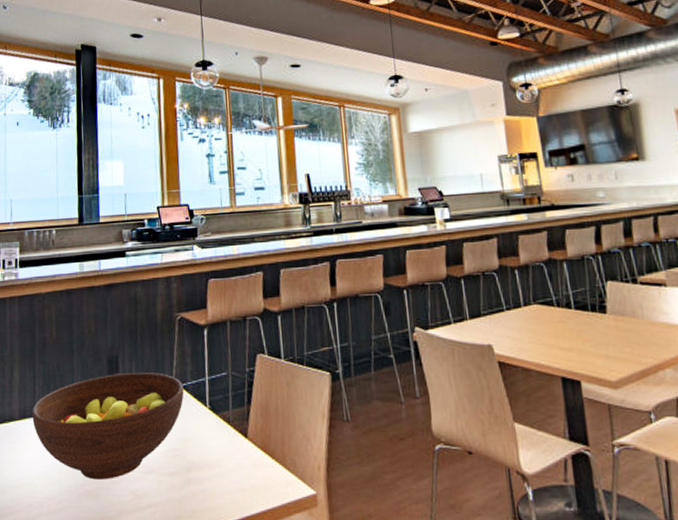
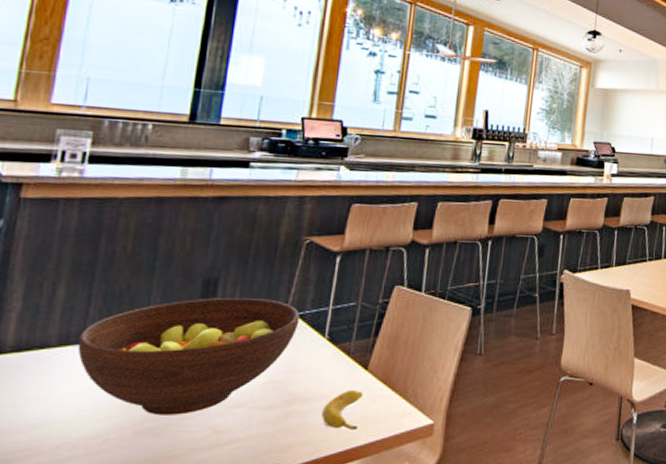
banana: none [216,457,249,498] -> present [321,389,363,430]

